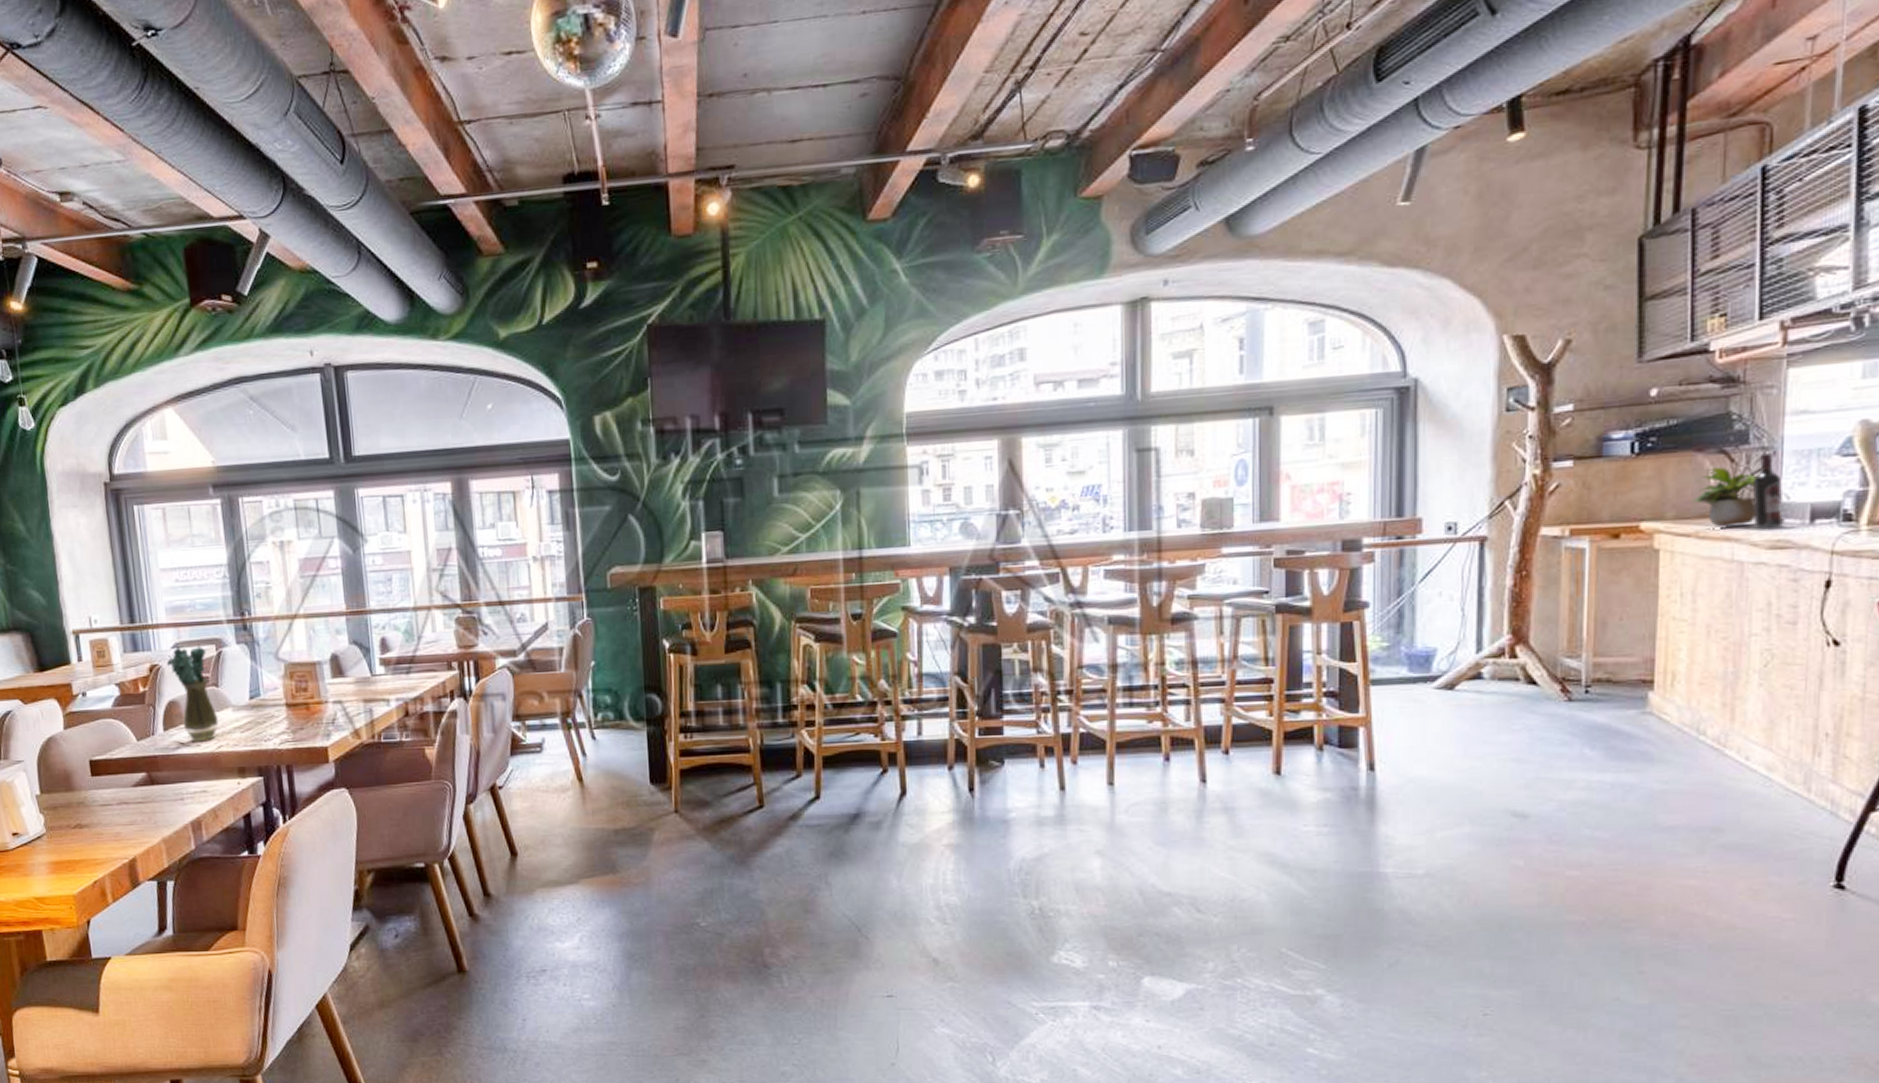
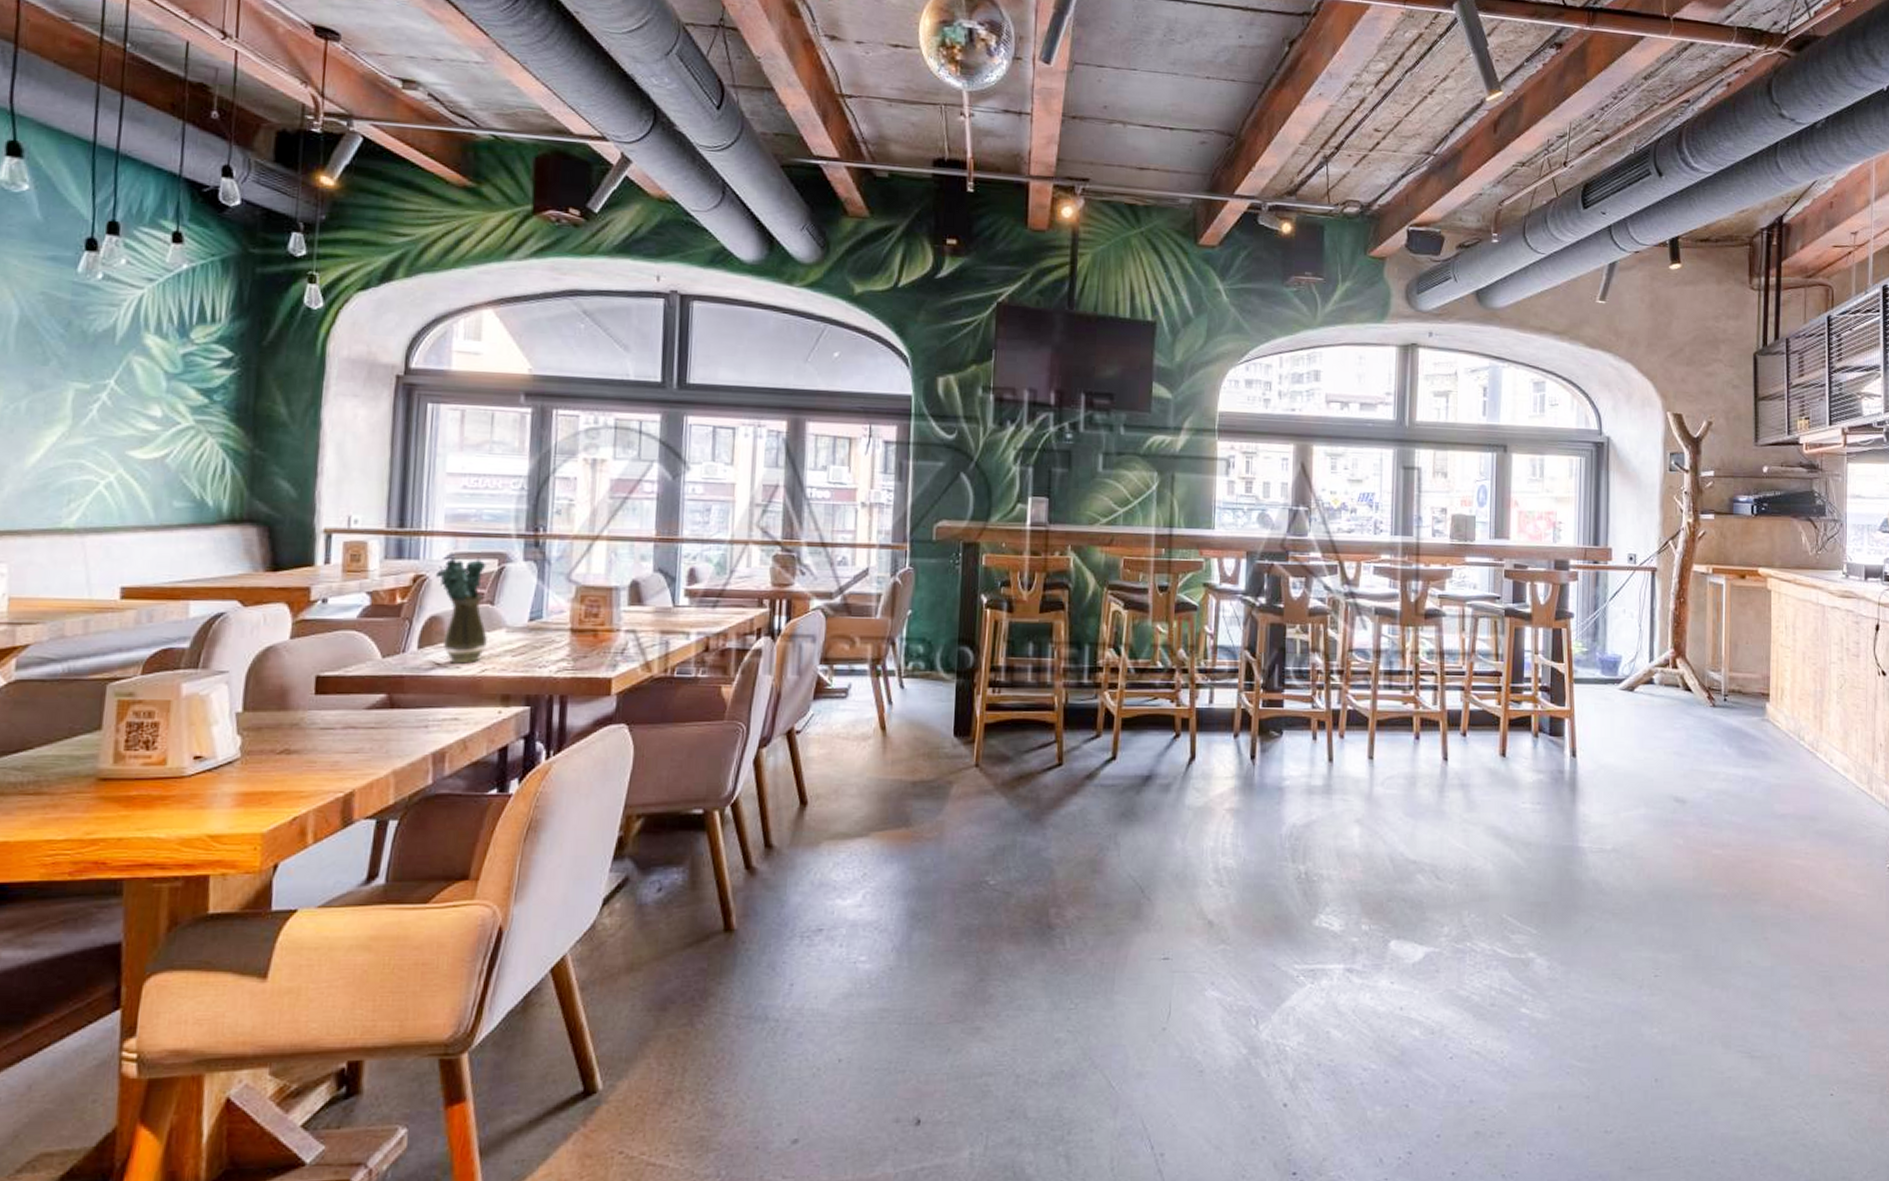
potted plant: present [1693,466,1758,528] -> none [1792,531,1832,578]
wine bottle: present [1752,453,1783,529] -> none [1828,524,1848,581]

